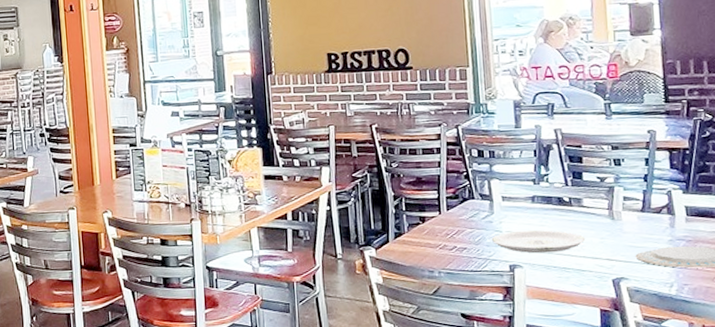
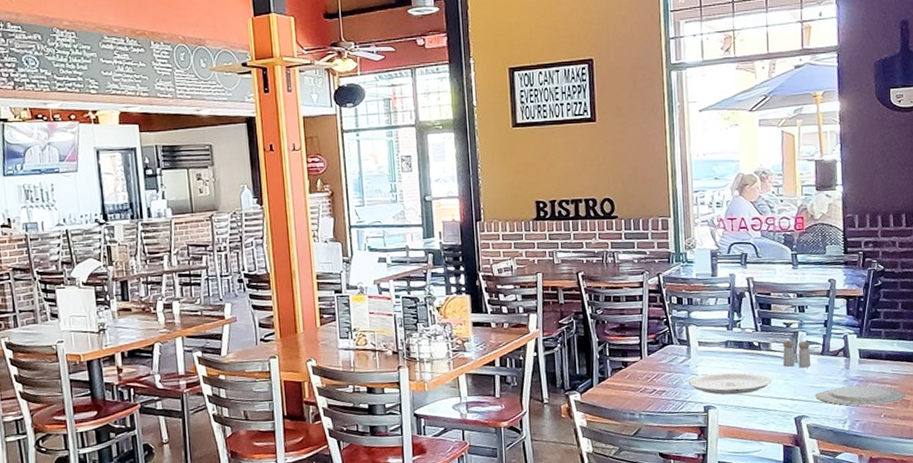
salt and pepper shaker: none [596,196,630,226] -> present [783,340,811,368]

